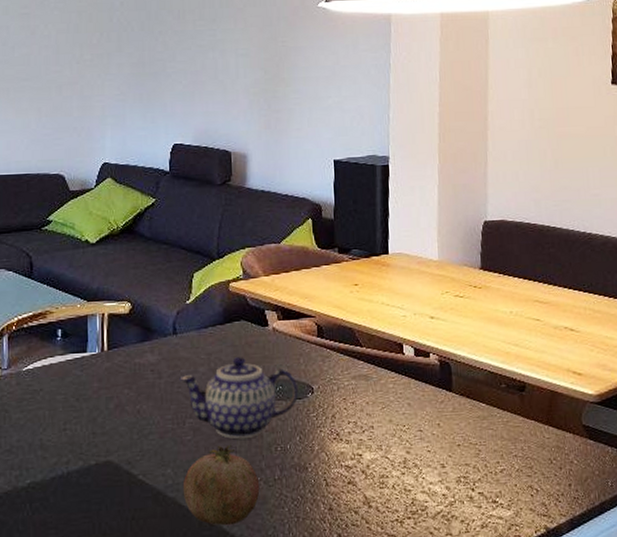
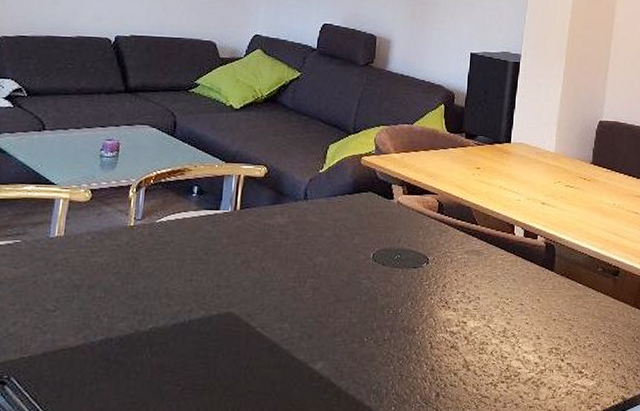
teapot: present [179,357,298,439] -> none [305,225,414,301]
fruit: present [182,444,260,526] -> none [297,305,370,379]

